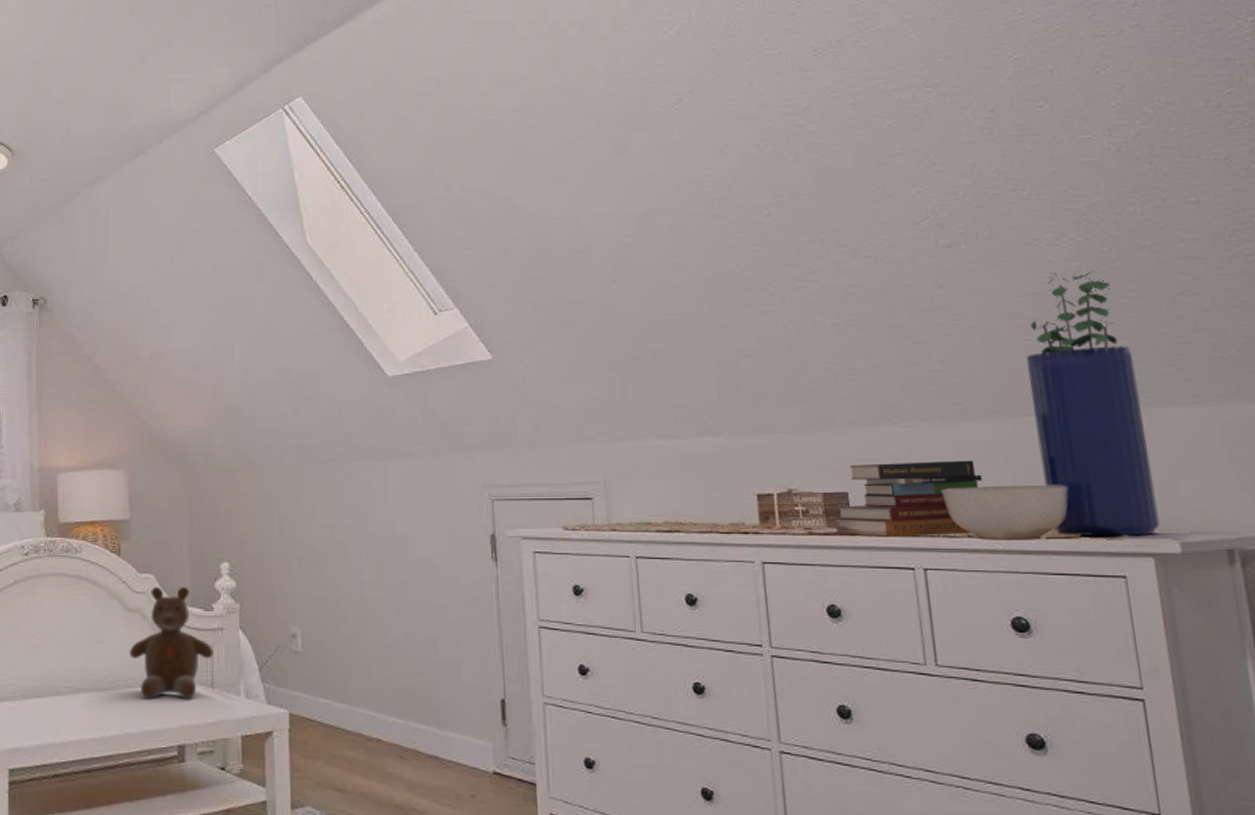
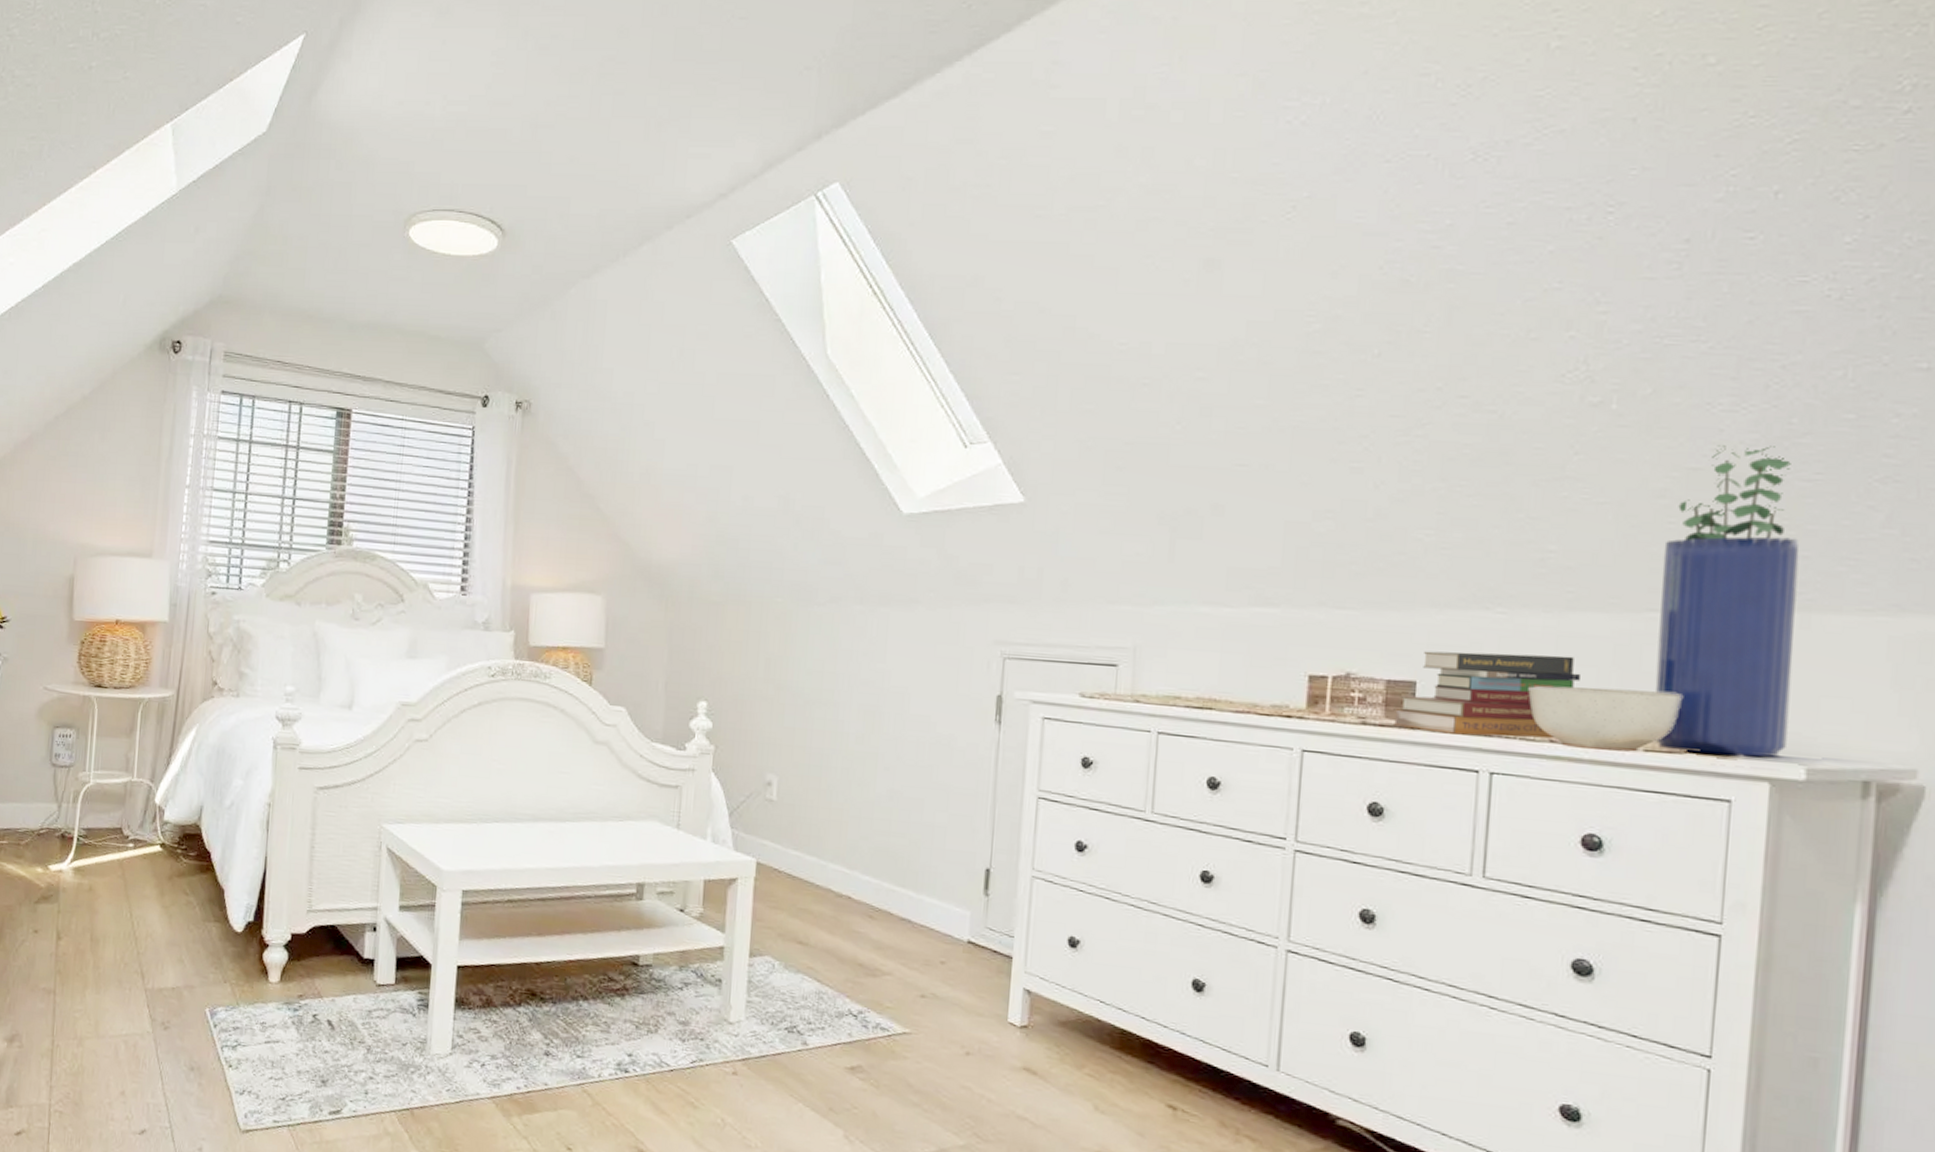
stuffed bear: present [129,586,213,699] -> none [593,721,682,838]

